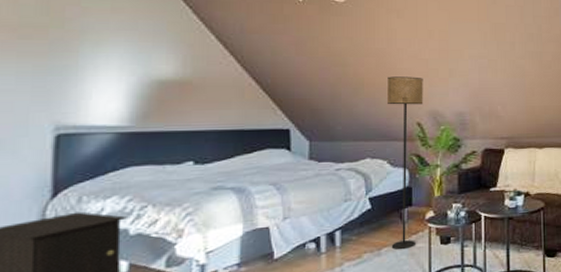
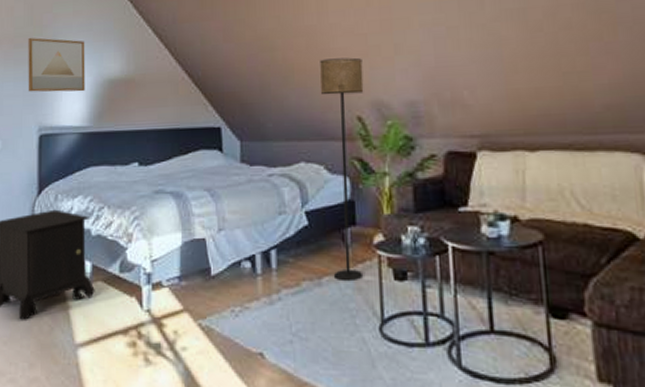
wall art: none [39,30,127,91] -> present [28,38,85,92]

